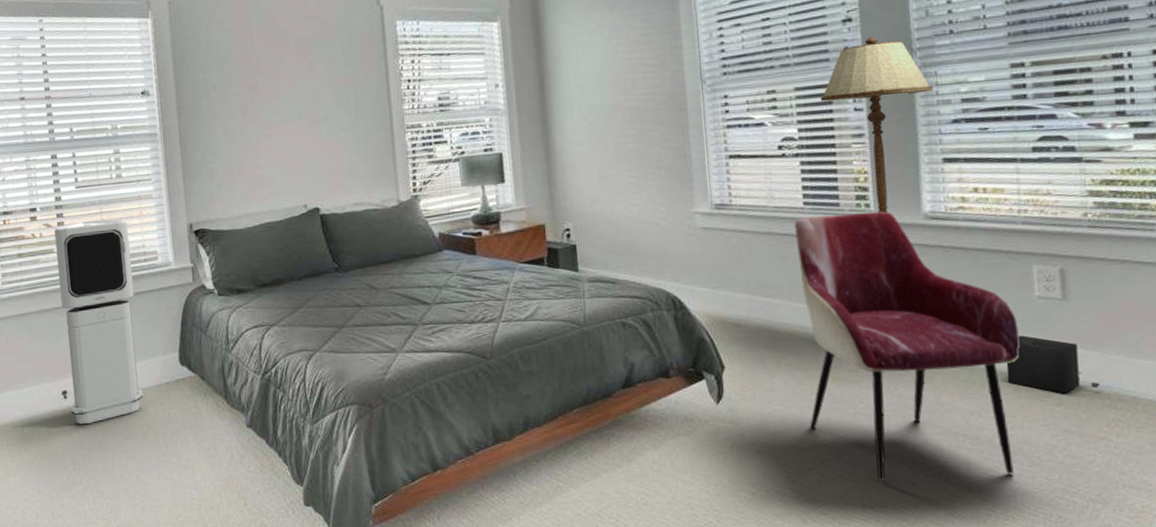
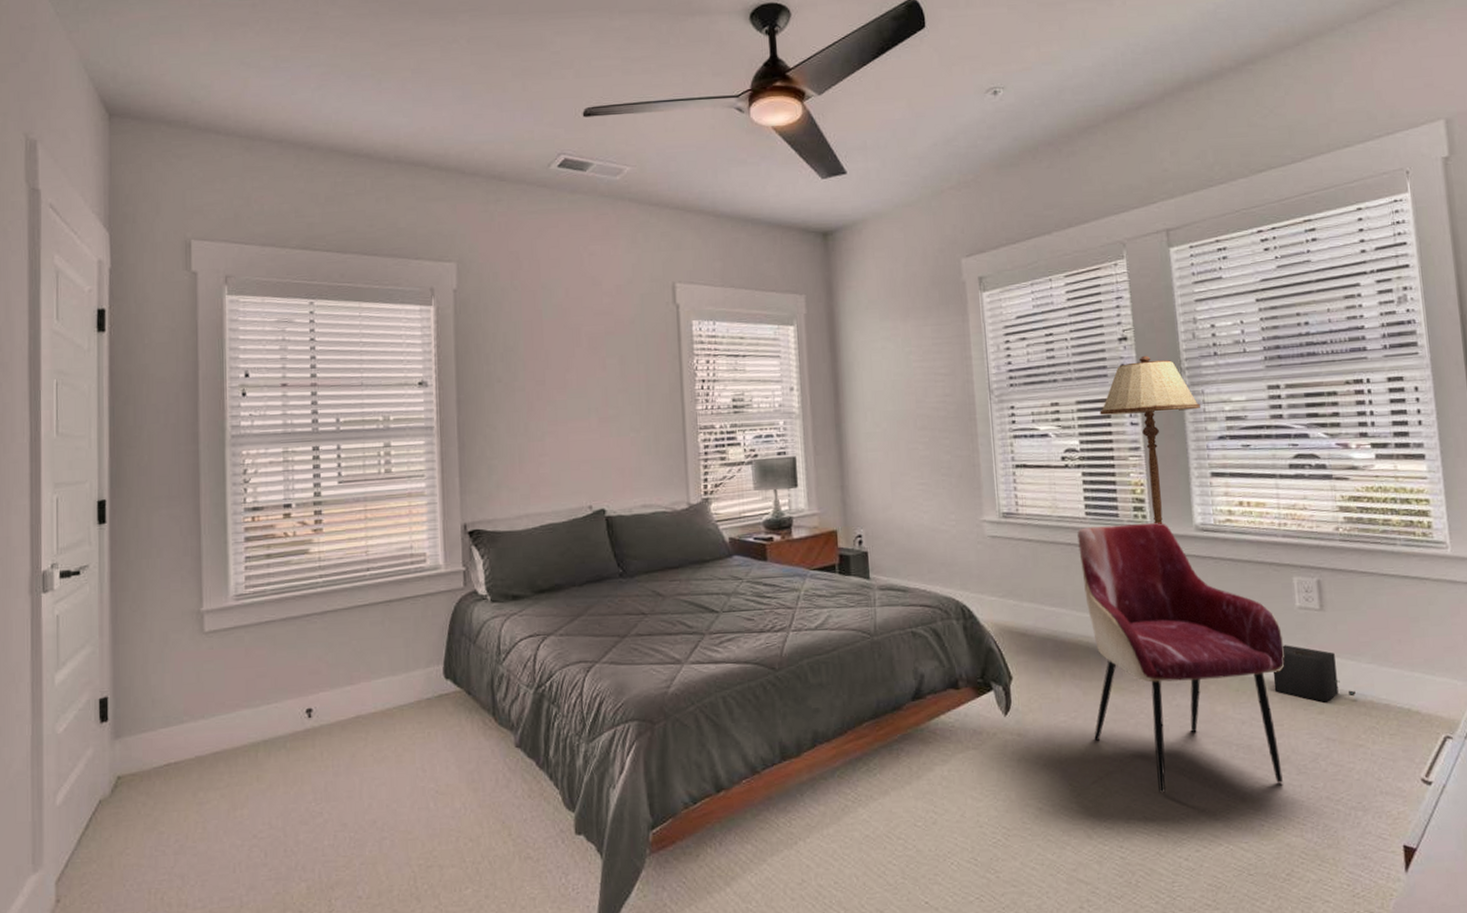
air purifier: present [54,219,144,425] -> none [310,518,401,747]

